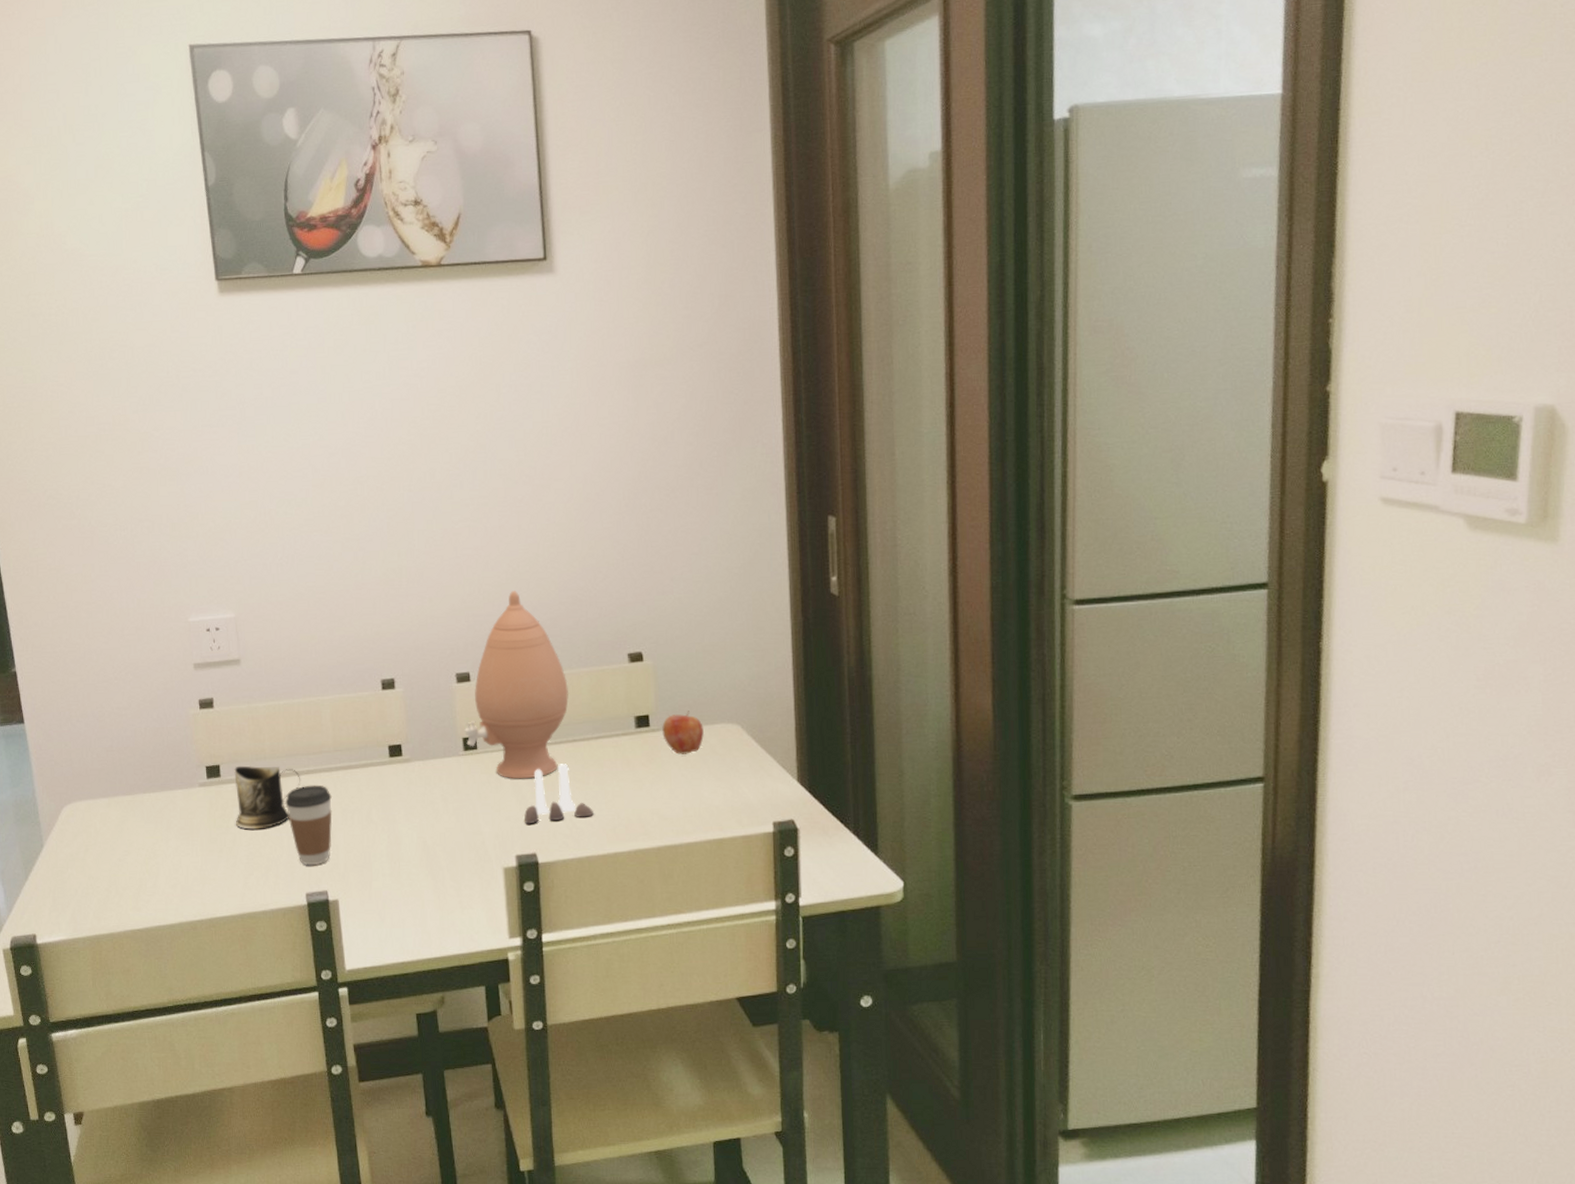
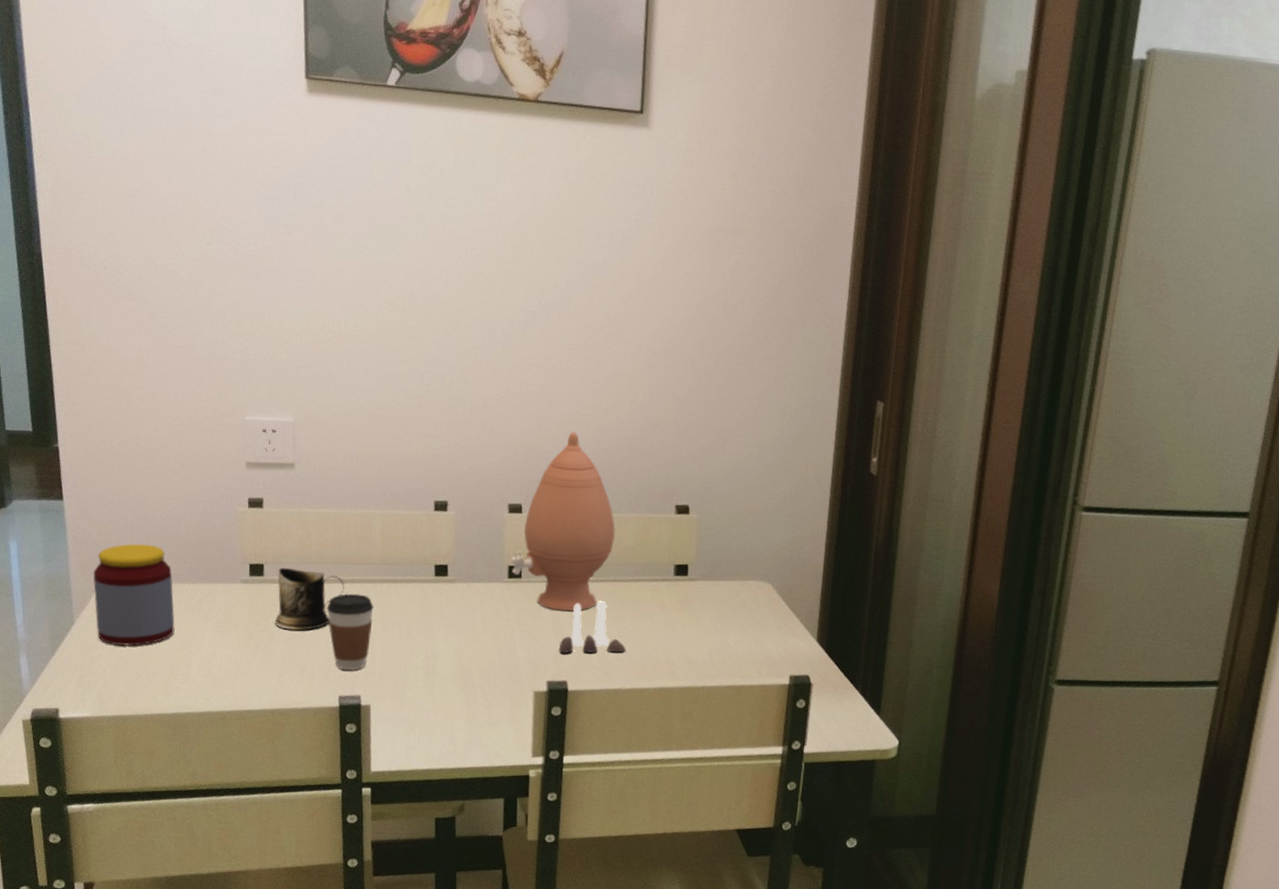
jar: none [57,758,140,864] -> present [93,544,175,647]
apple: present [662,711,704,754] -> none [698,565,738,605]

